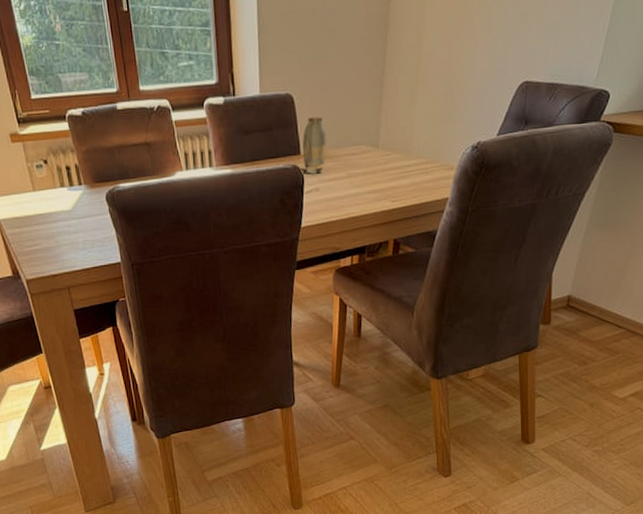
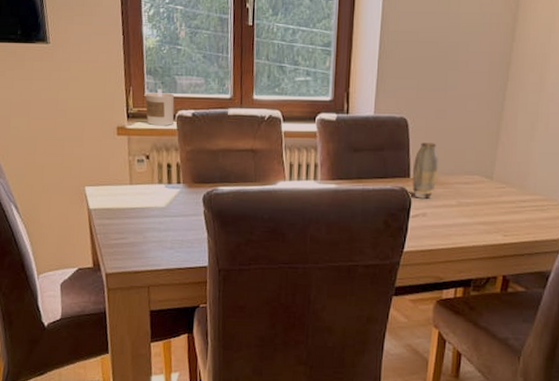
candle: none [32,88,66,129] -> present [145,88,175,126]

